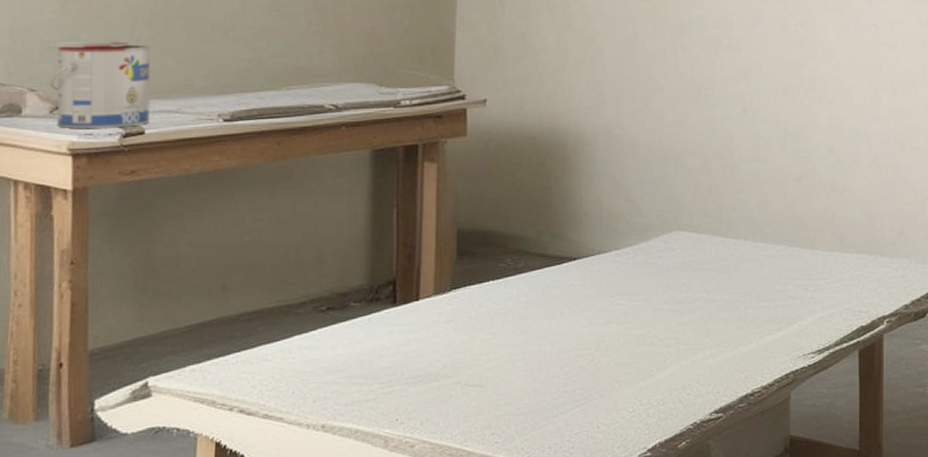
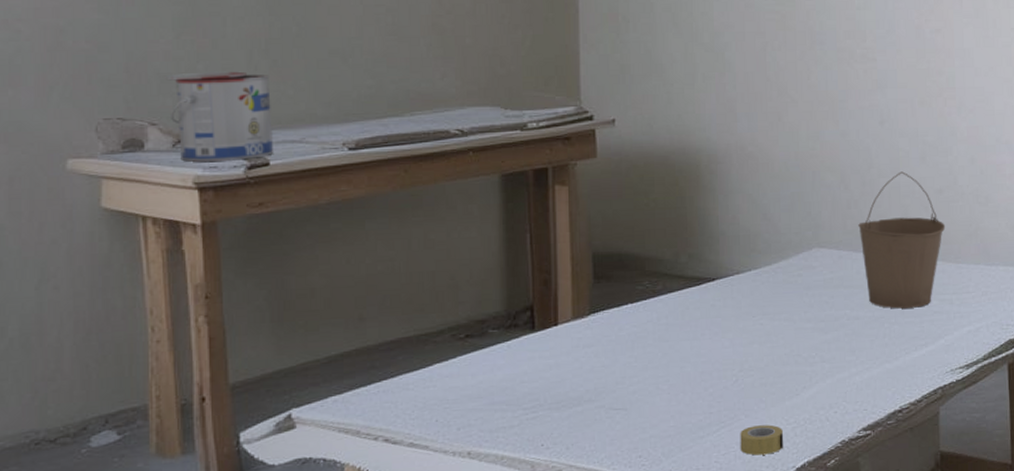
adhesive tape: none [593,405,637,436] -> present [740,424,784,456]
bucket: none [718,158,803,293] -> present [858,171,946,309]

